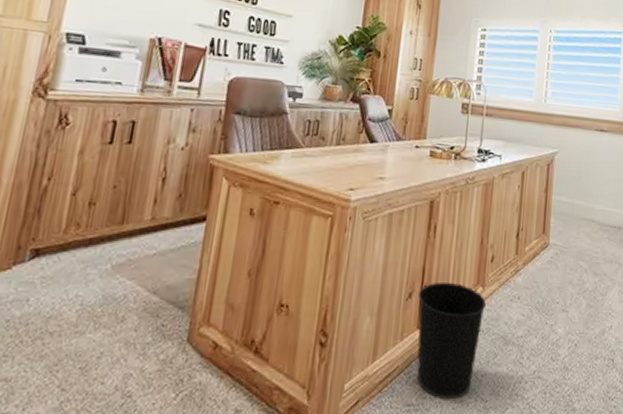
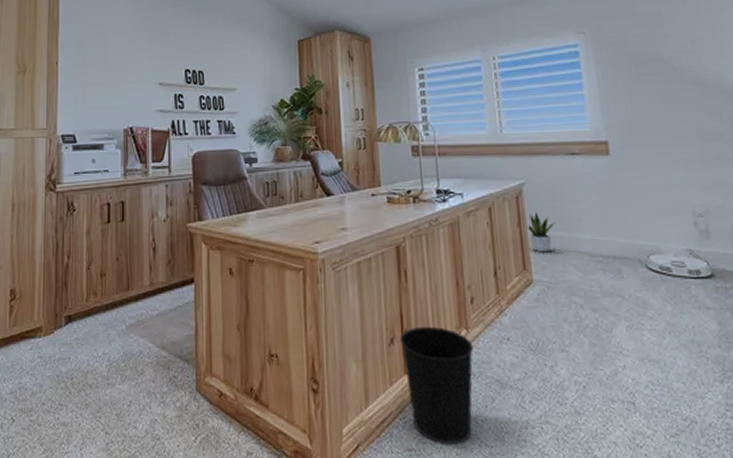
potted plant: none [551,181,577,219] -> present [526,212,556,253]

